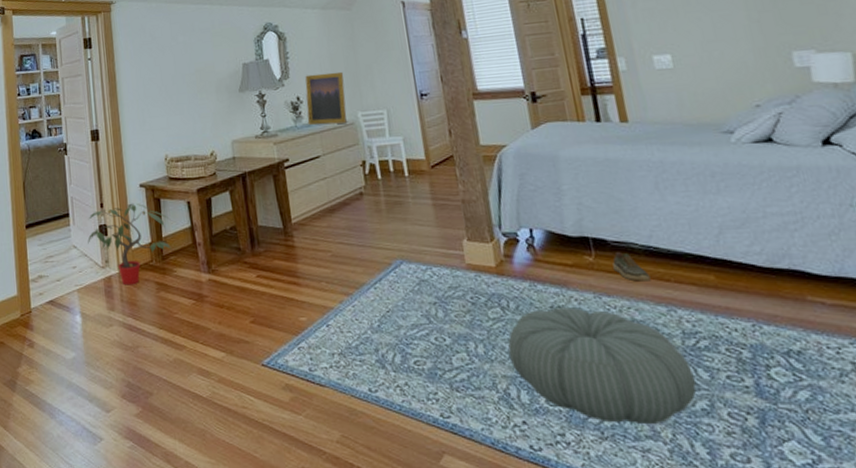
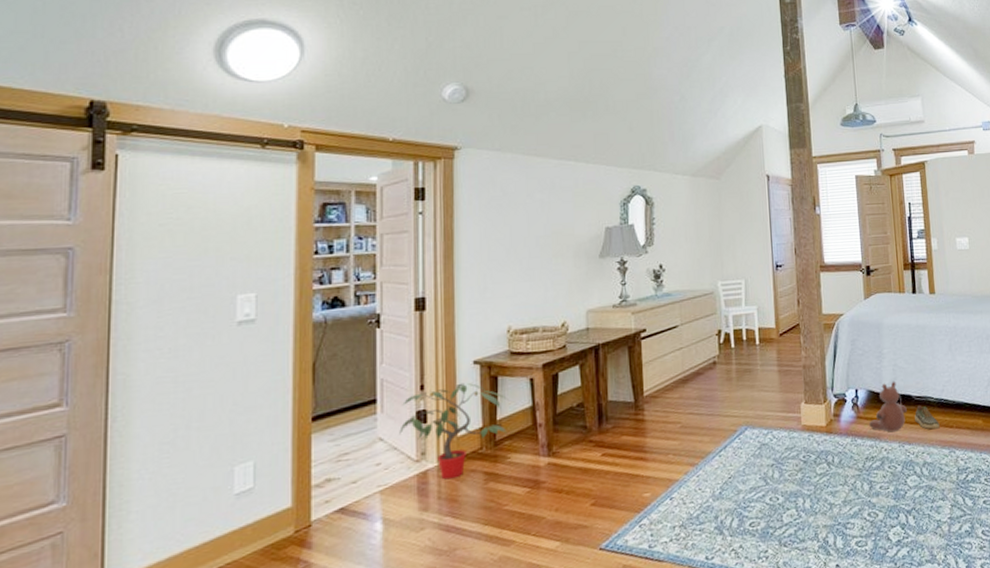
picture frame: present [305,71,347,125] -> none [668,240,708,294]
pouf: present [508,306,697,425] -> none [830,456,963,554]
teddy bear: none [551,221,602,281] -> present [869,381,907,433]

